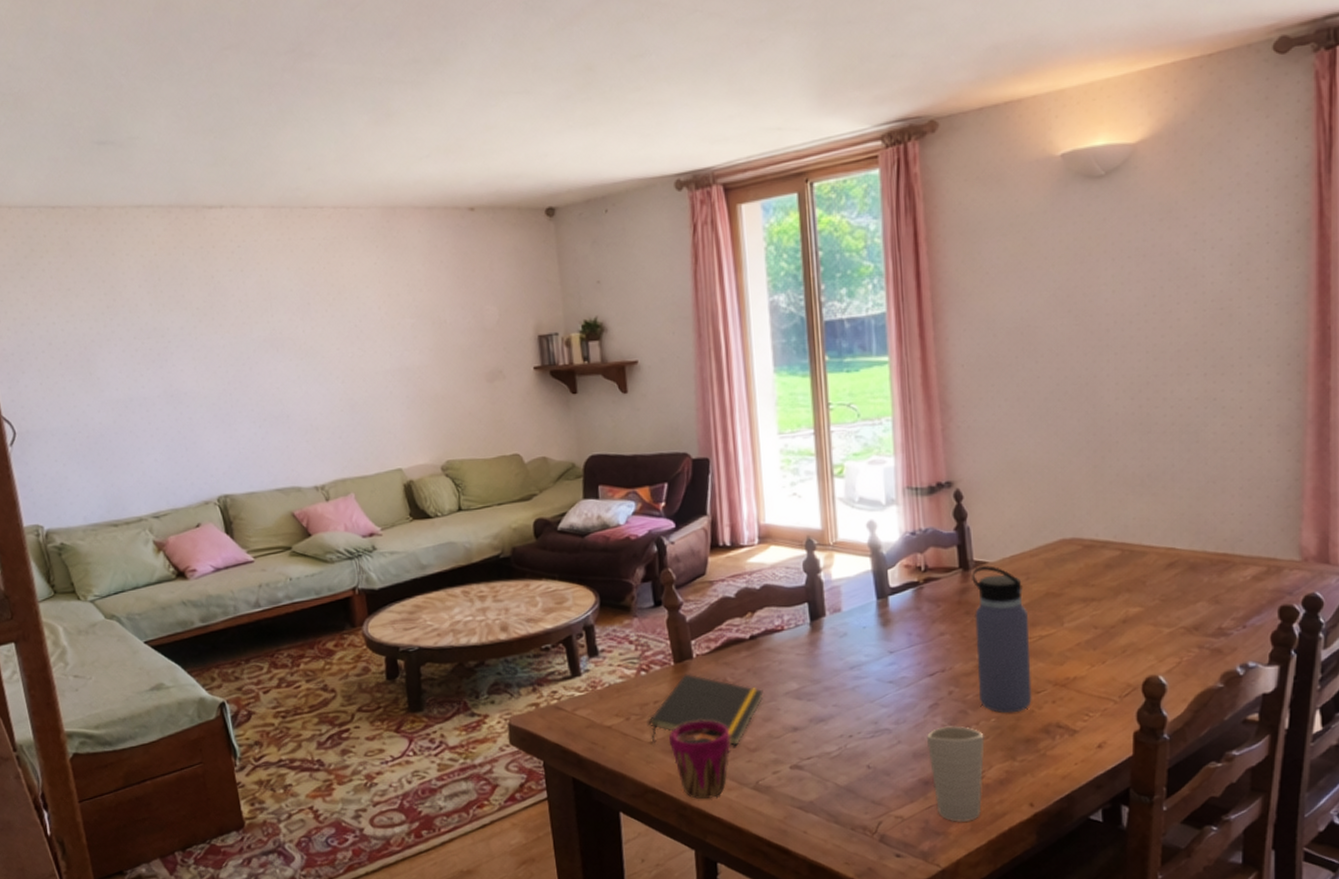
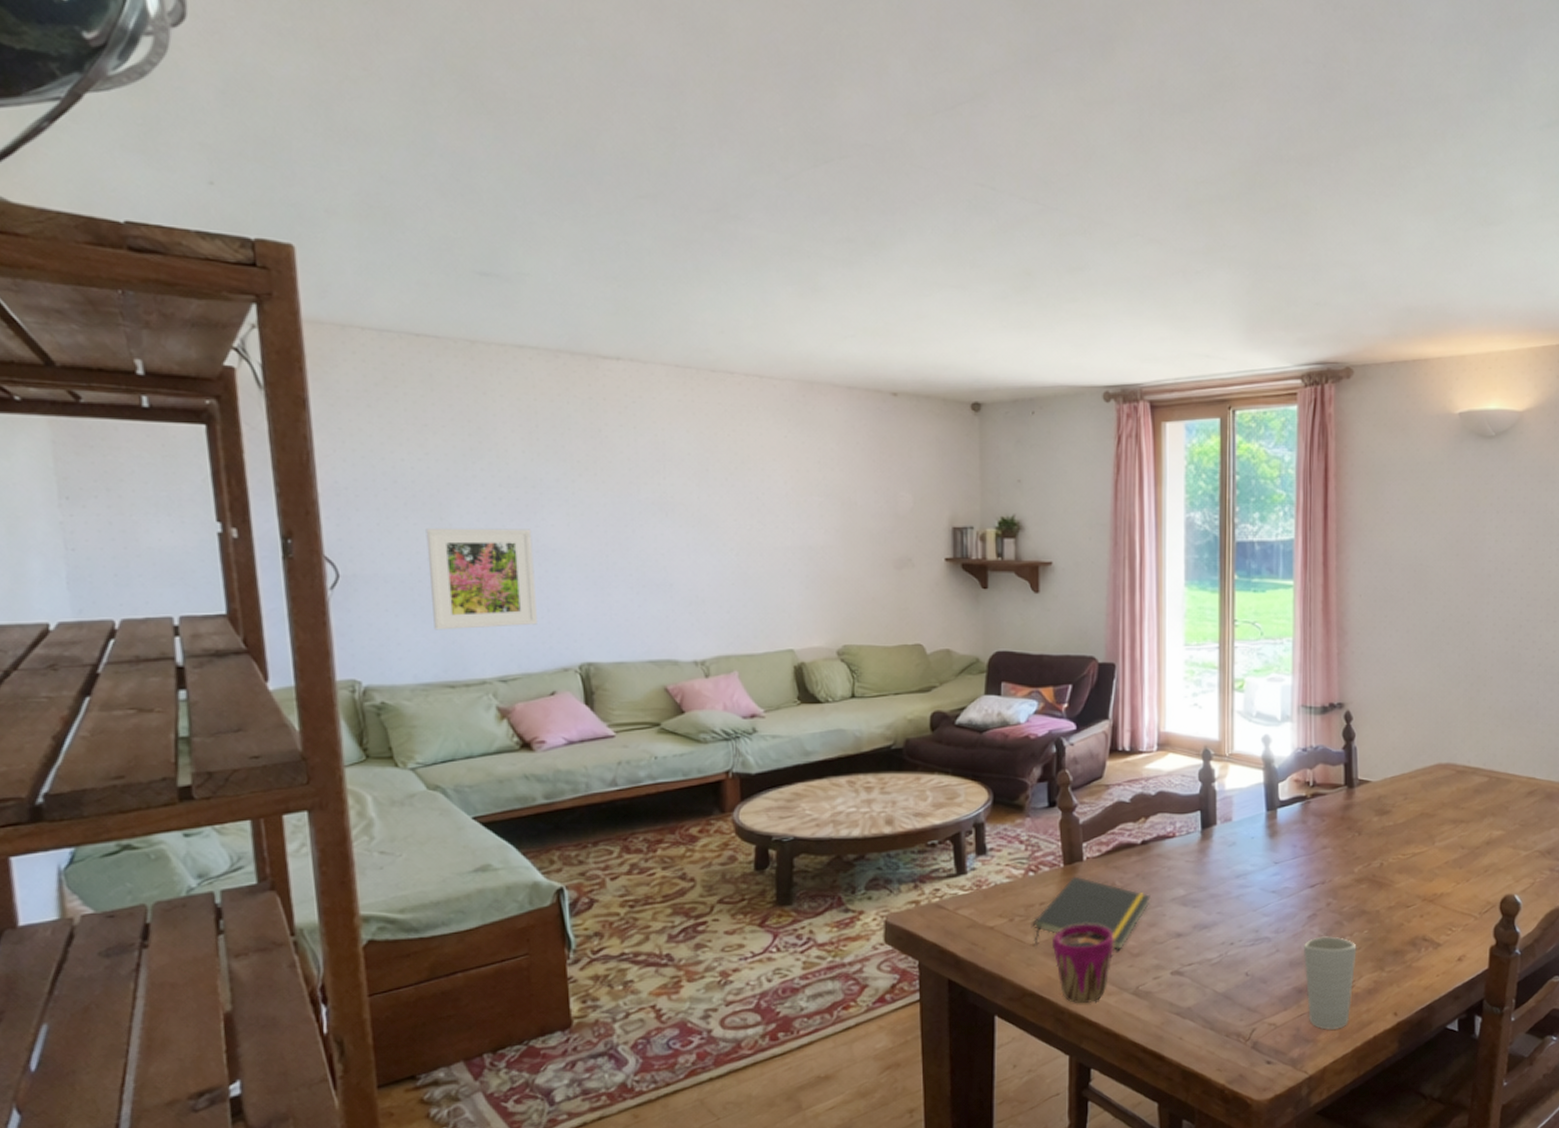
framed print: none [79,375,179,476] -> present [426,527,537,630]
water bottle: present [972,565,1032,714] -> none [1354,784,1404,926]

